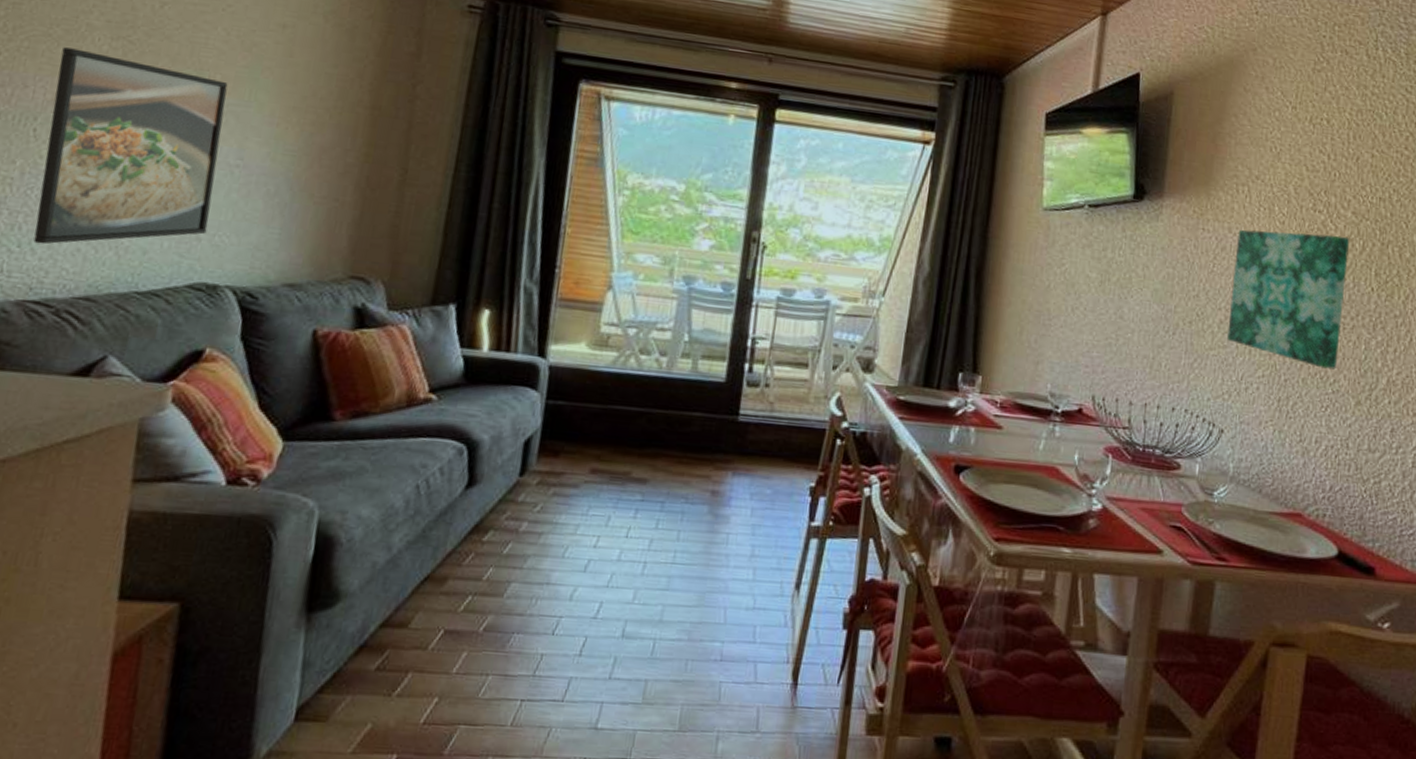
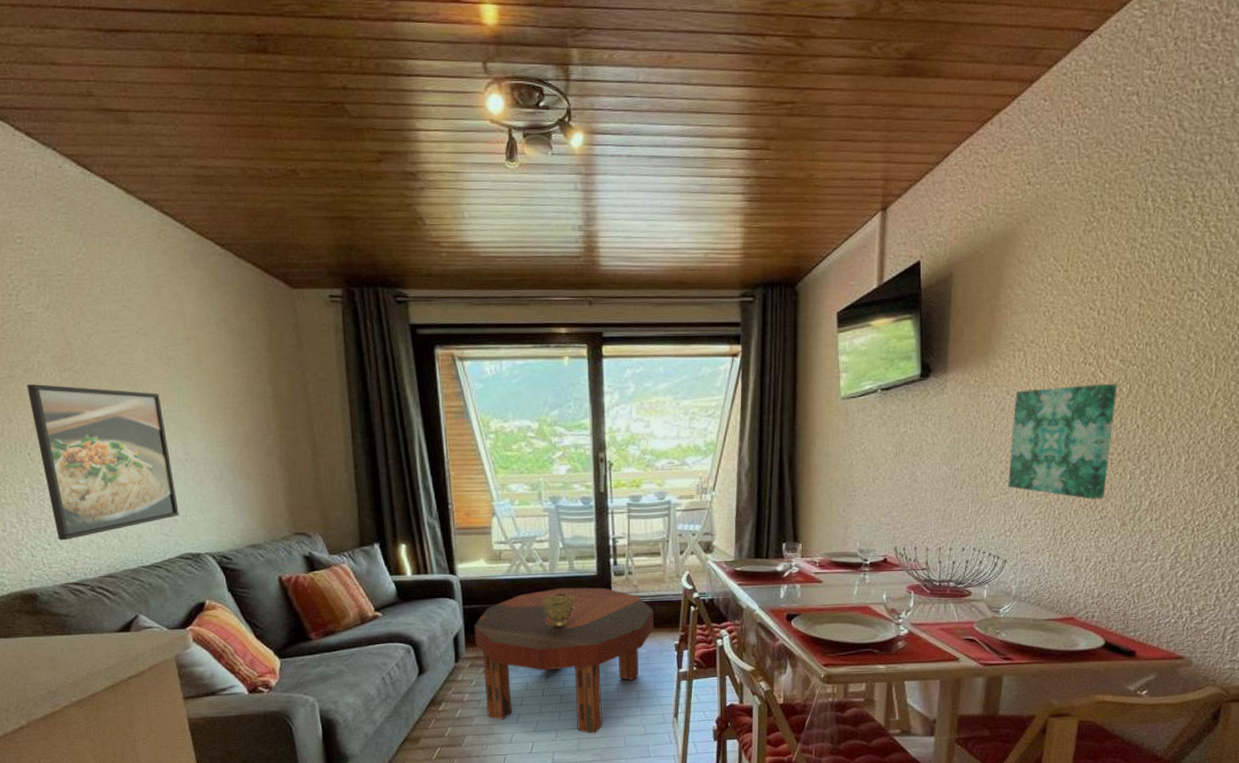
coffee table: none [546,392,789,601] -> present [474,587,654,734]
decorative bowl: none [649,400,692,446] -> present [543,593,575,628]

